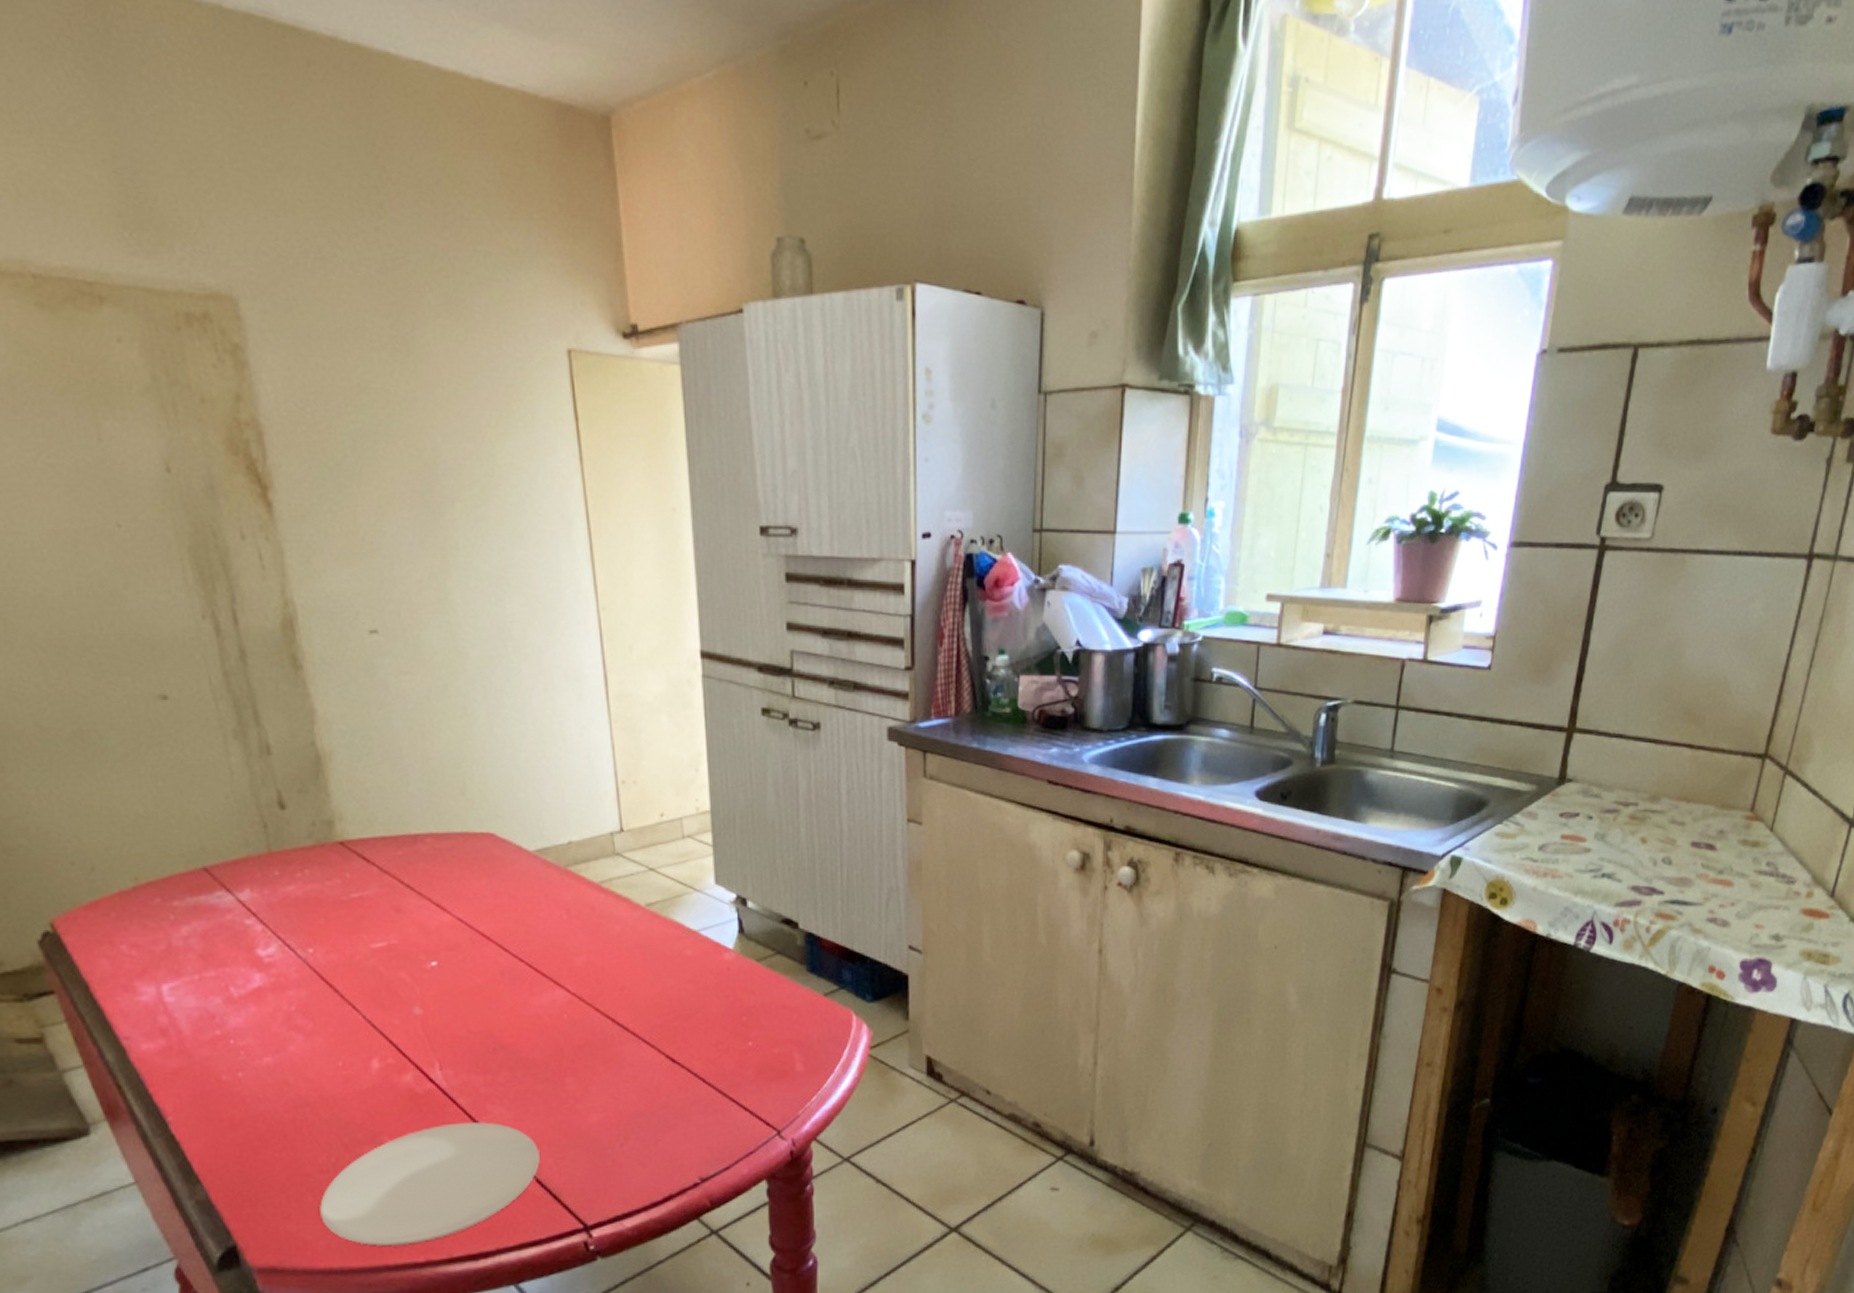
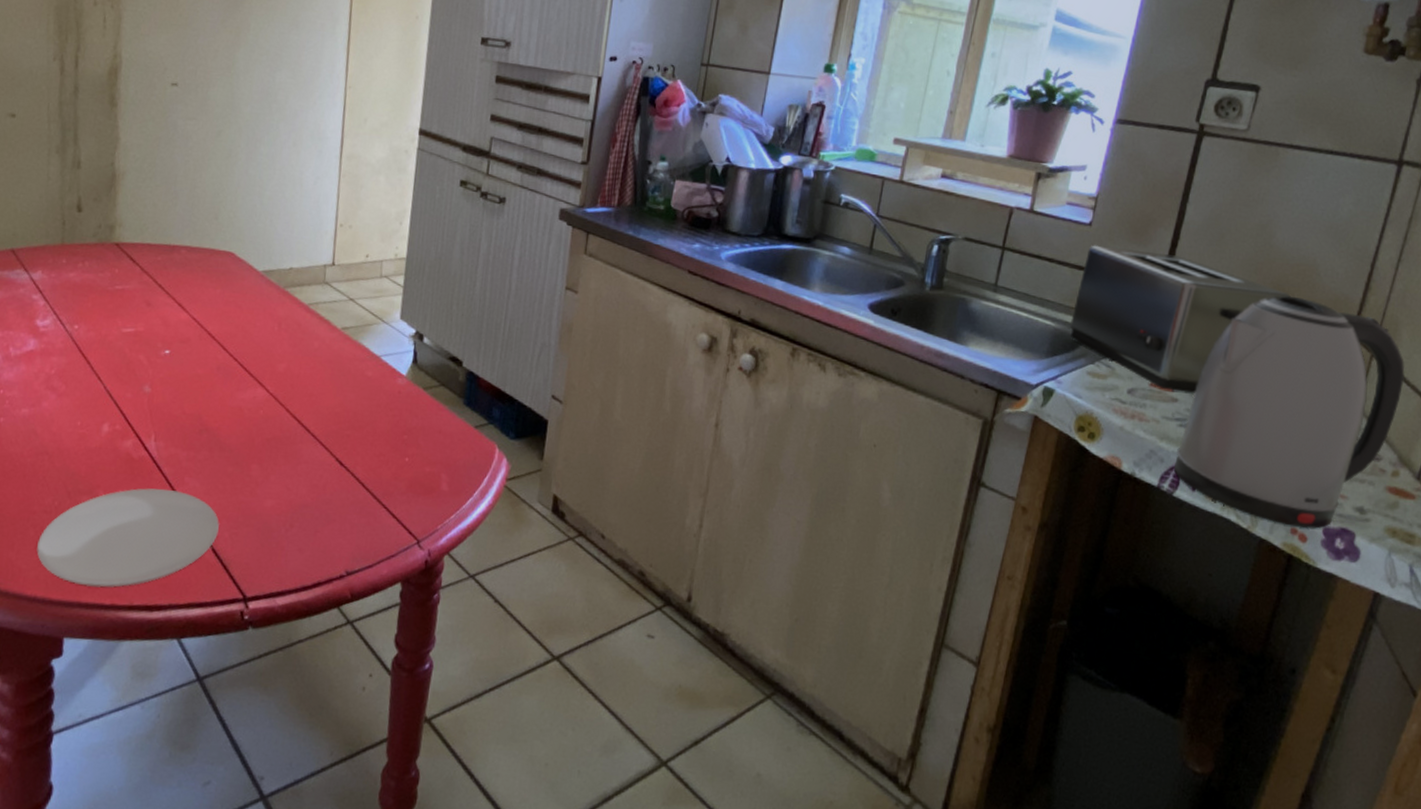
toaster: none [1475,690,1702,841] -> present [1070,245,1291,393]
kettle: none [1590,720,1818,965] -> present [1174,295,1405,529]

